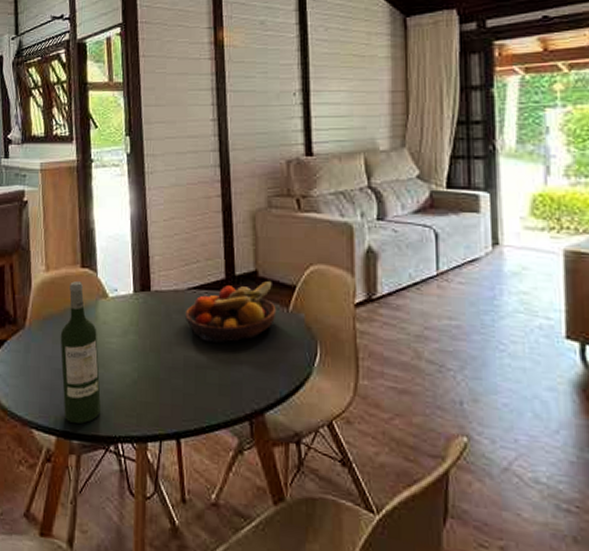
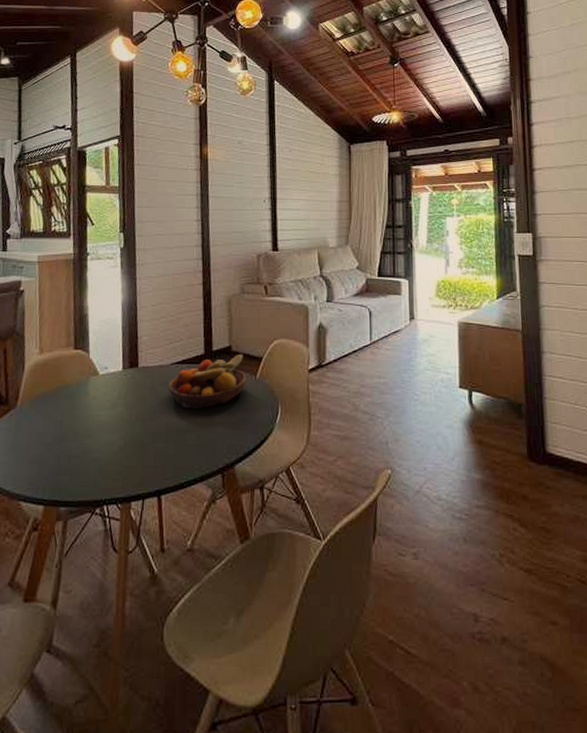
wine bottle: present [60,281,101,424] -> none [51,362,89,493]

